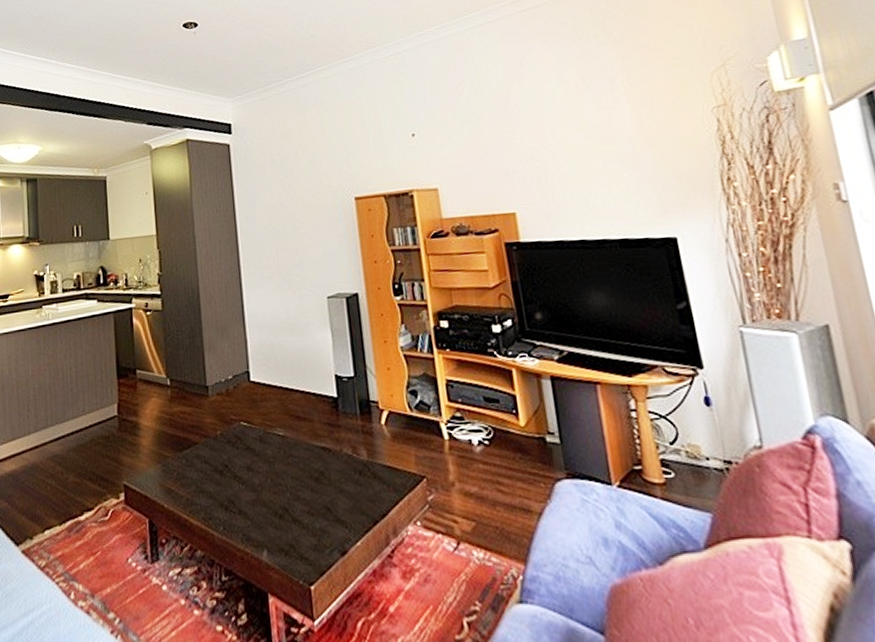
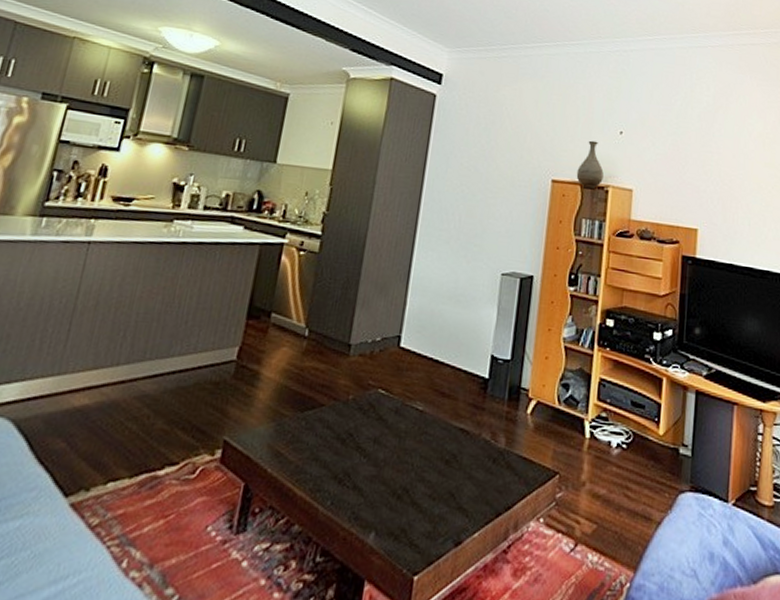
vase: none [377,149,405,199] -> present [576,140,604,190]

